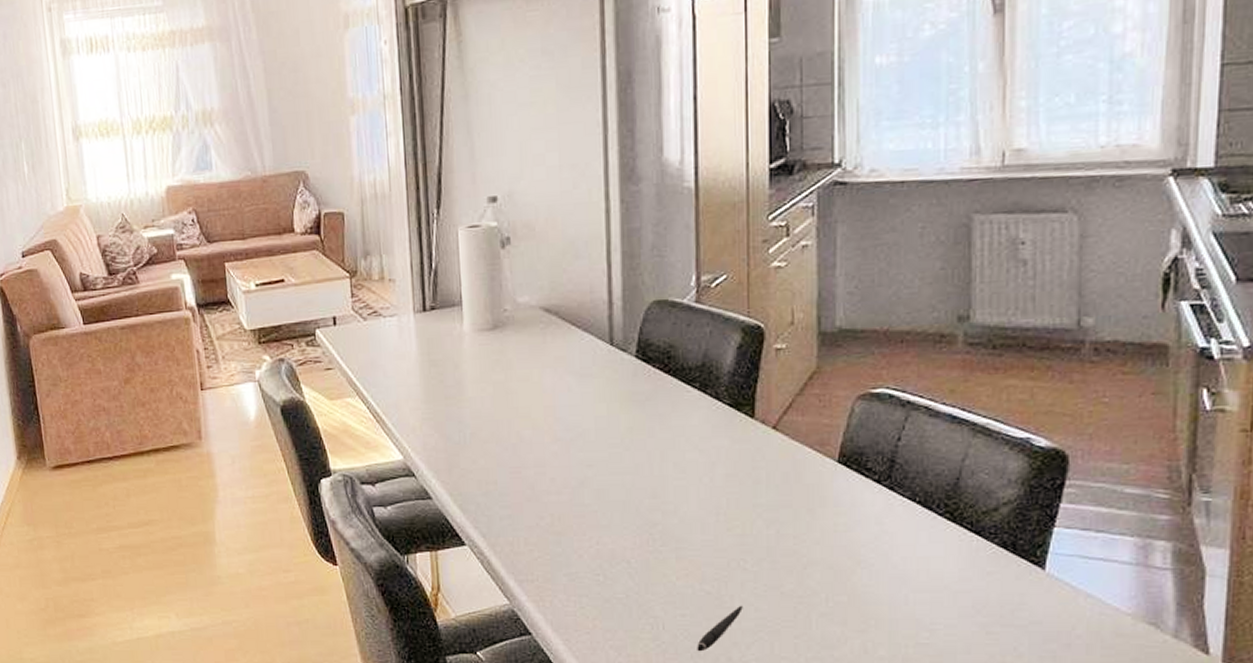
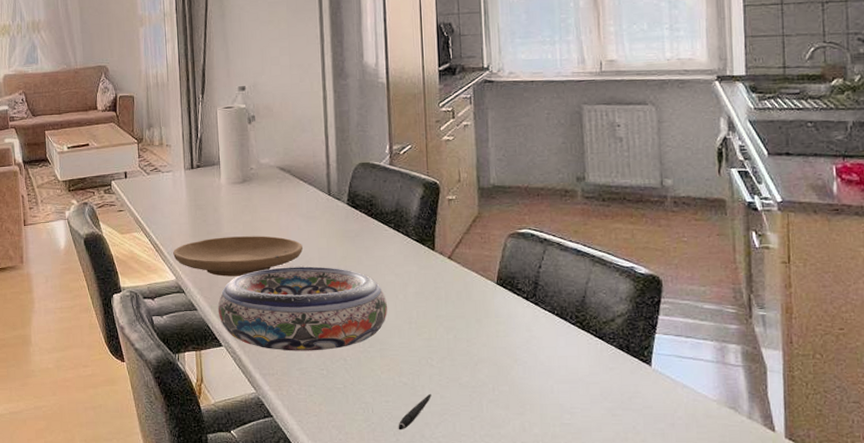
plate: none [399,400,574,455] -> present [173,236,303,277]
bowl: none [459,440,687,552] -> present [217,266,387,351]

